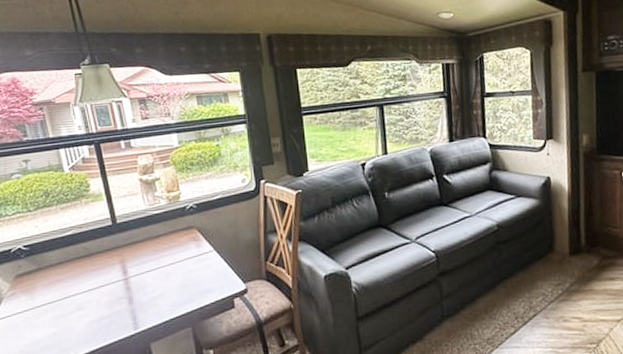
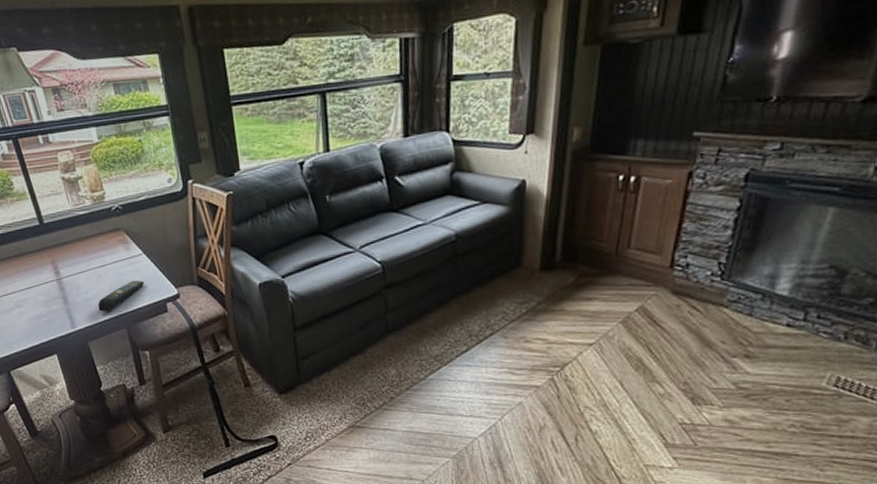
remote control: none [164,277,213,311] -> present [98,281,144,312]

